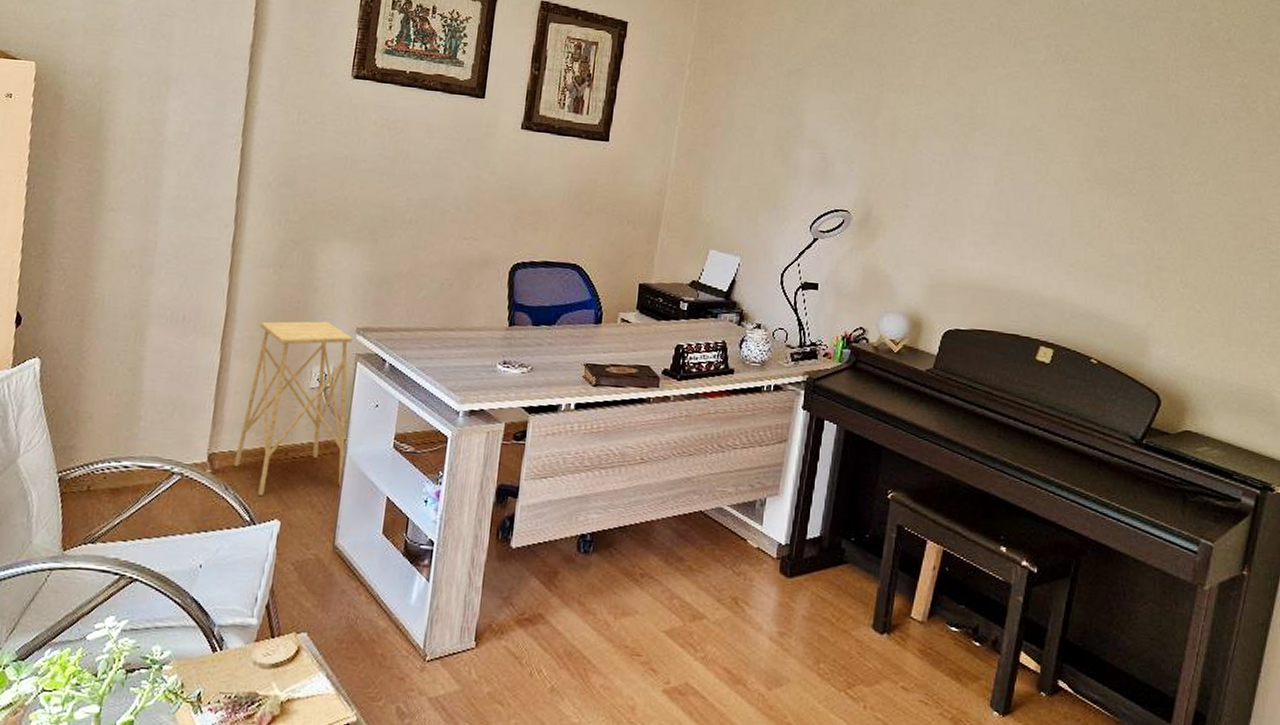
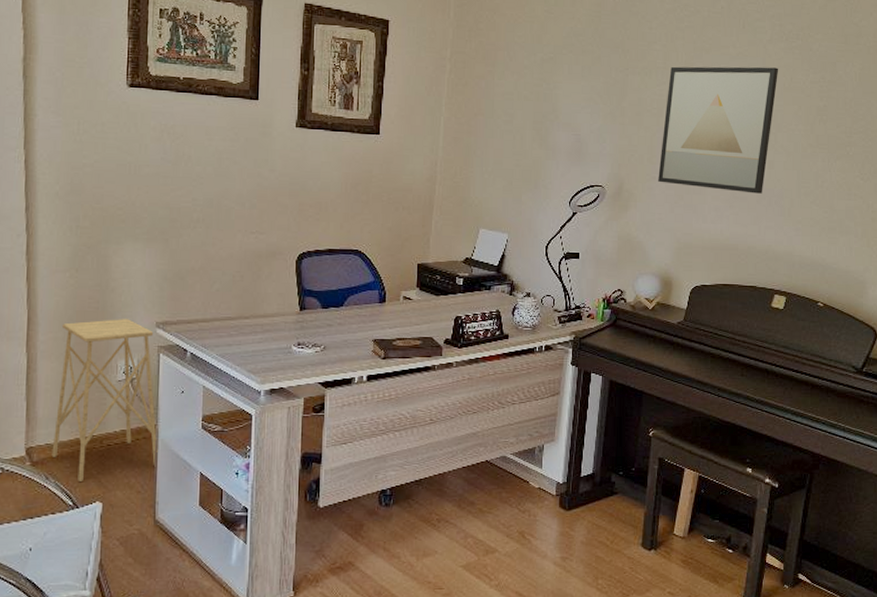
wall art: none [911,85,1053,231] -> present [658,66,779,194]

